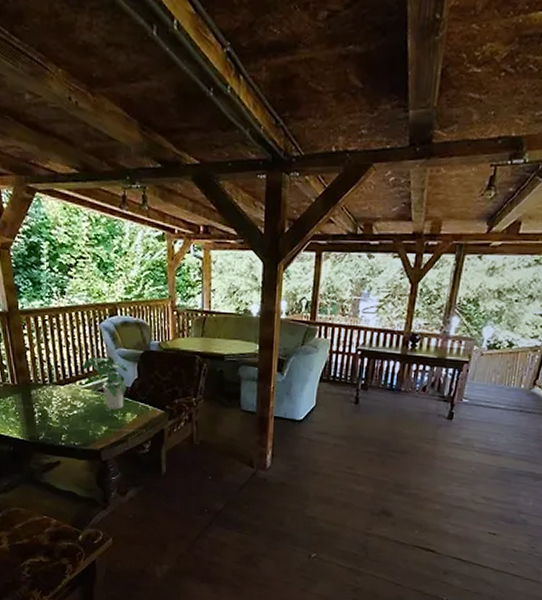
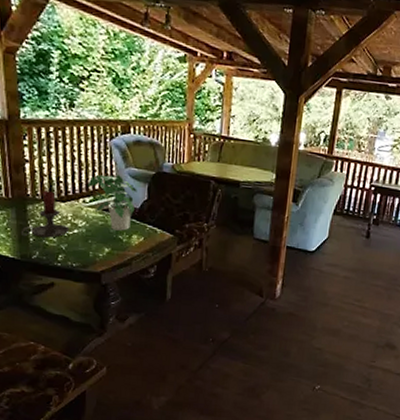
candle holder: none [27,375,70,420] -> present [20,190,70,238]

